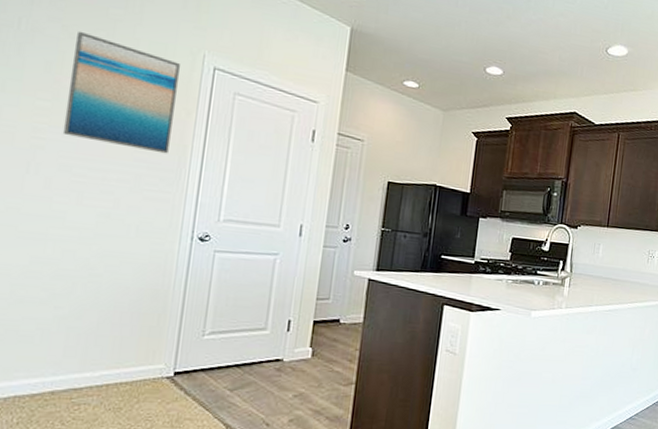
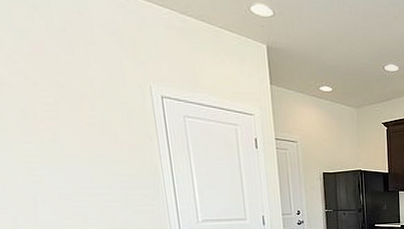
wall art: present [62,30,181,154] -> none [38,79,144,174]

